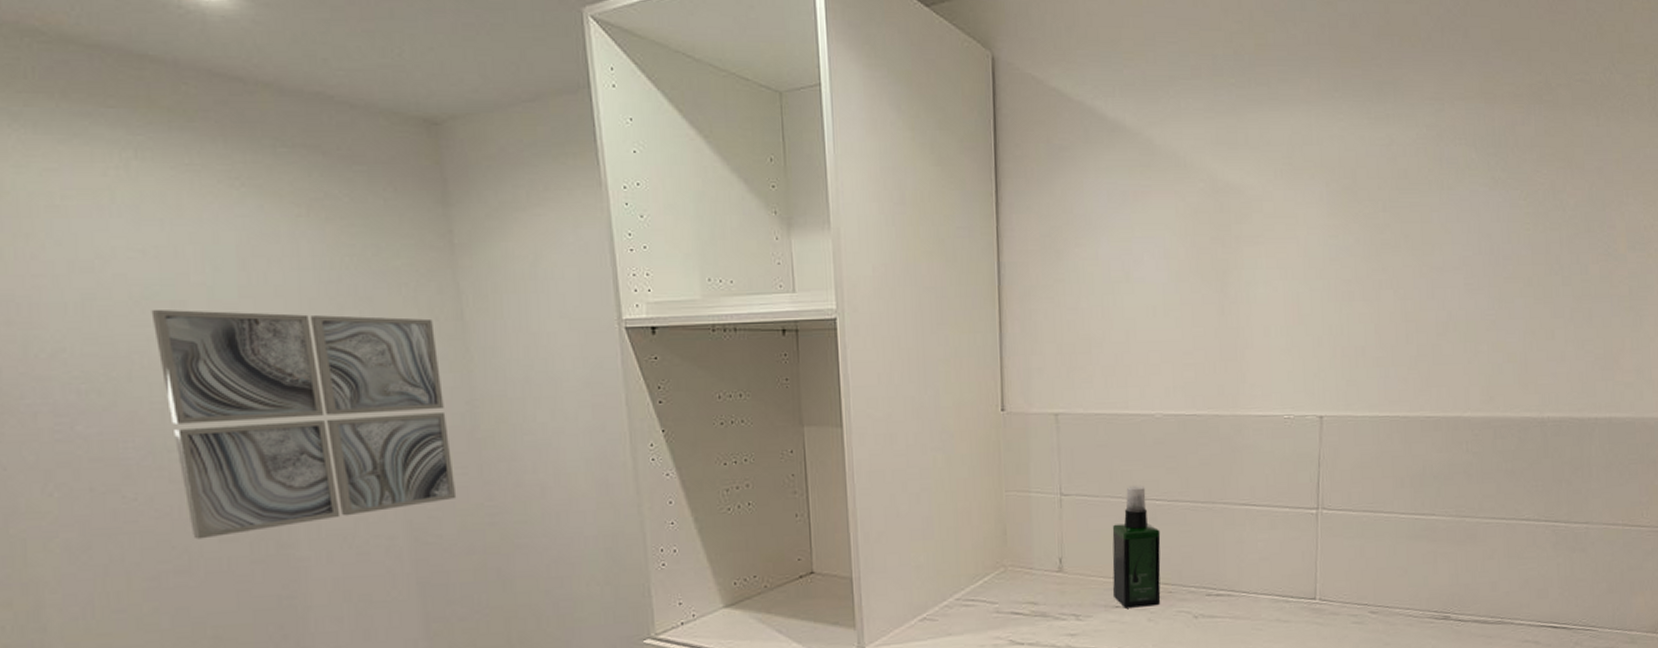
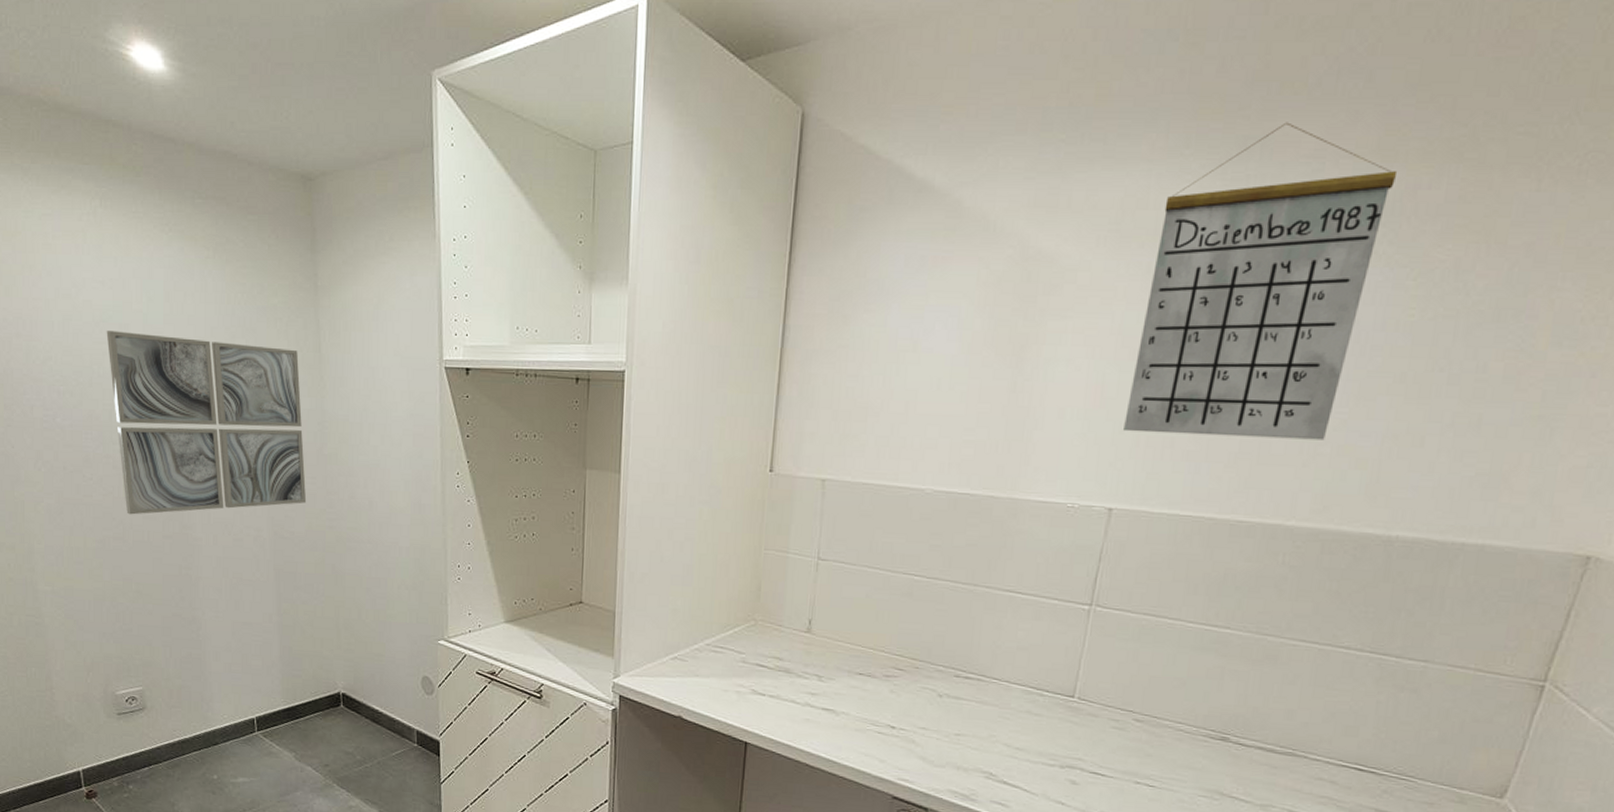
spray bottle: present [1112,485,1161,608] -> none [858,558,915,679]
calendar: none [1321,70,1499,344] -> present [1123,122,1398,440]

